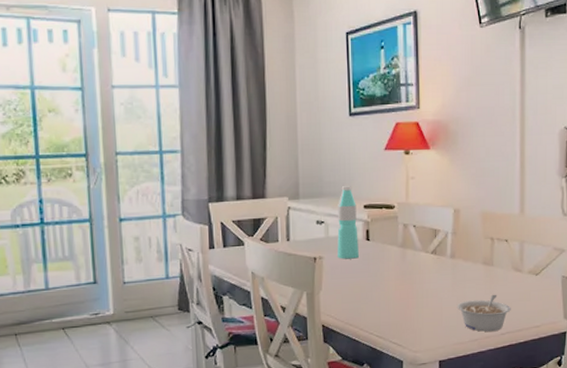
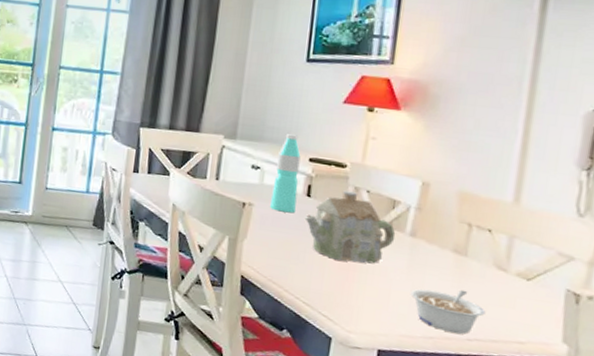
teapot: none [367,229,440,292] -> present [304,190,396,264]

